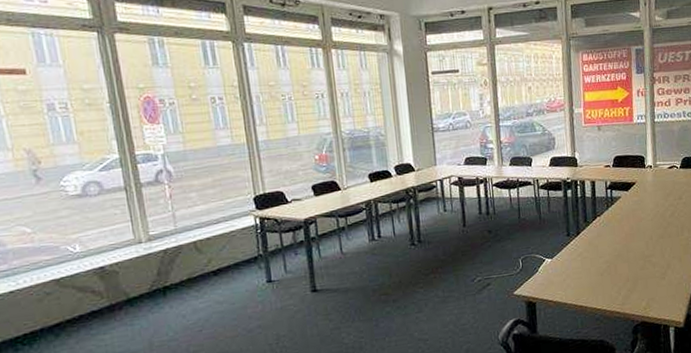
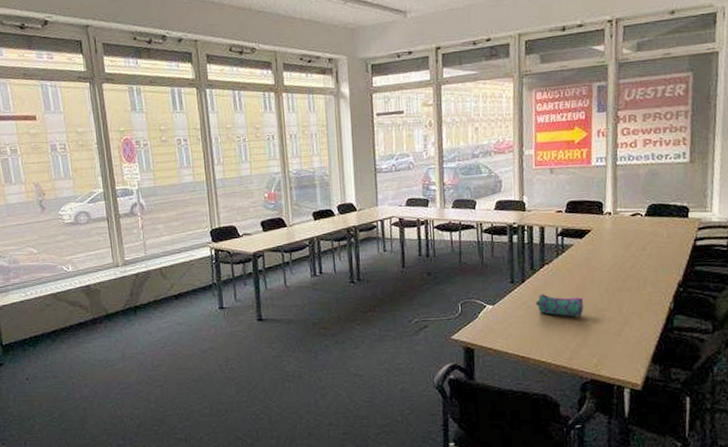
pencil case: none [589,244,633,265] -> present [535,293,584,317]

